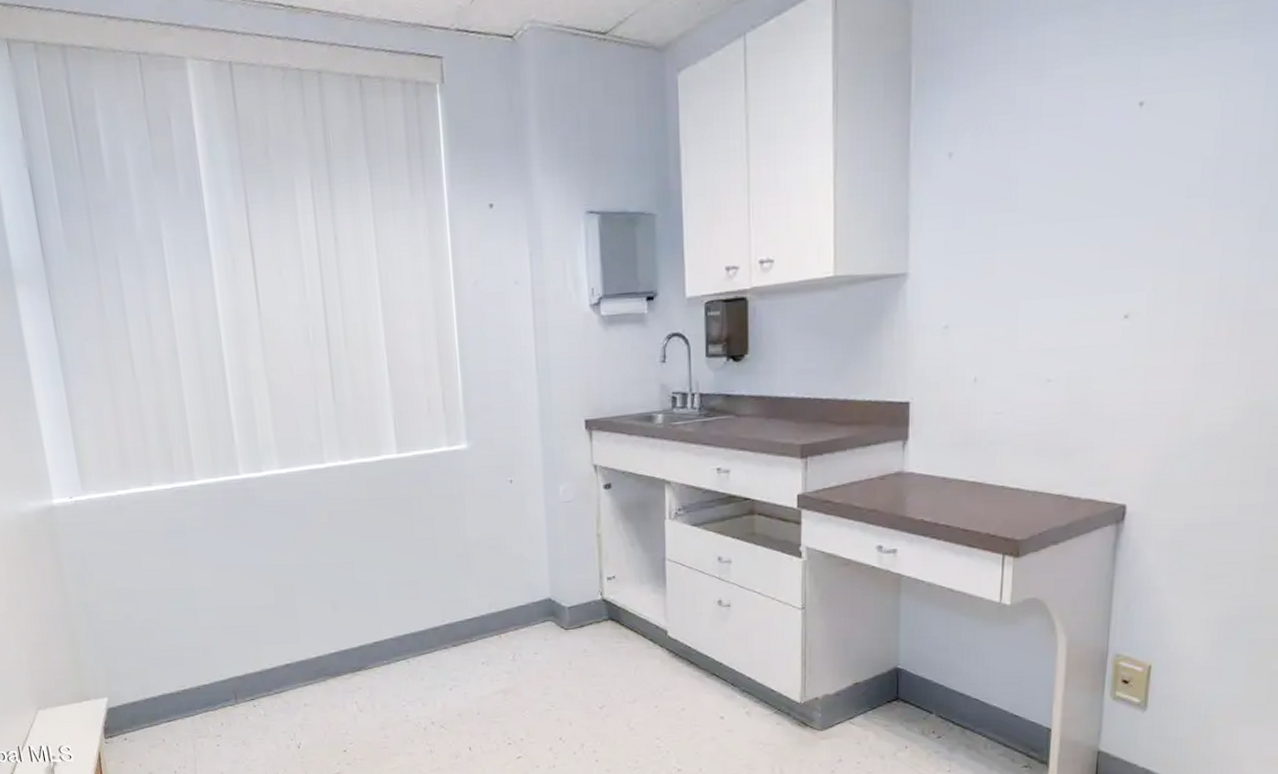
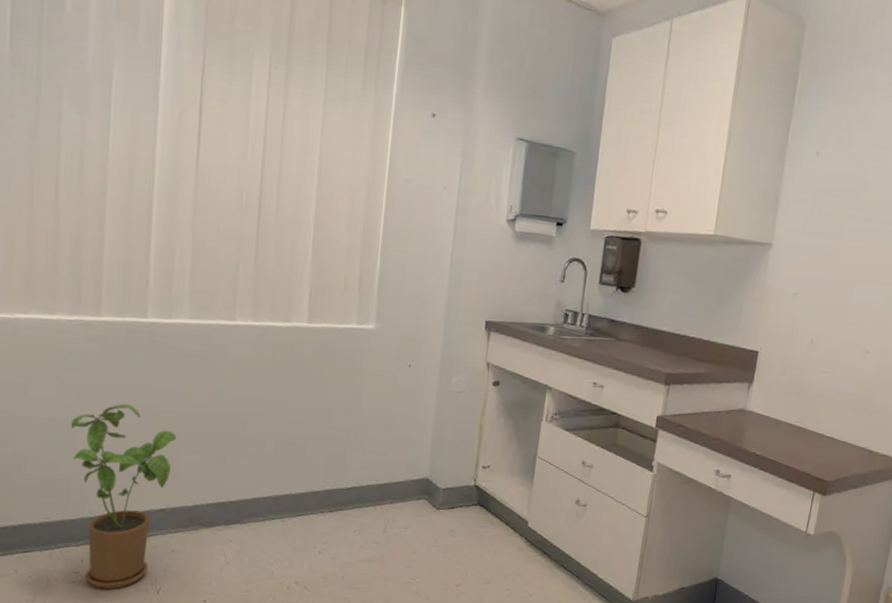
house plant: none [186,563,289,749] -> present [70,403,176,590]

